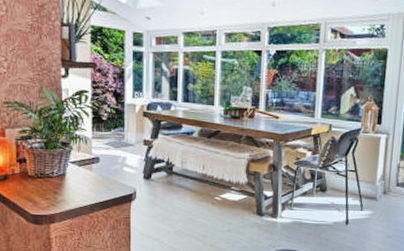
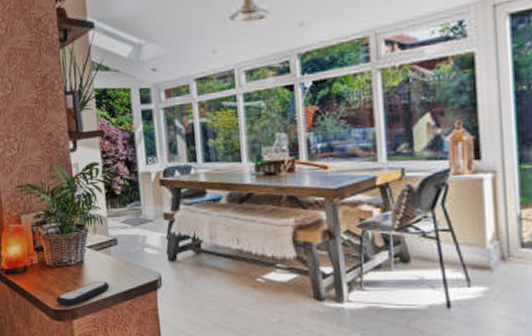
remote control: none [35,191,88,213] -> present [56,280,110,307]

